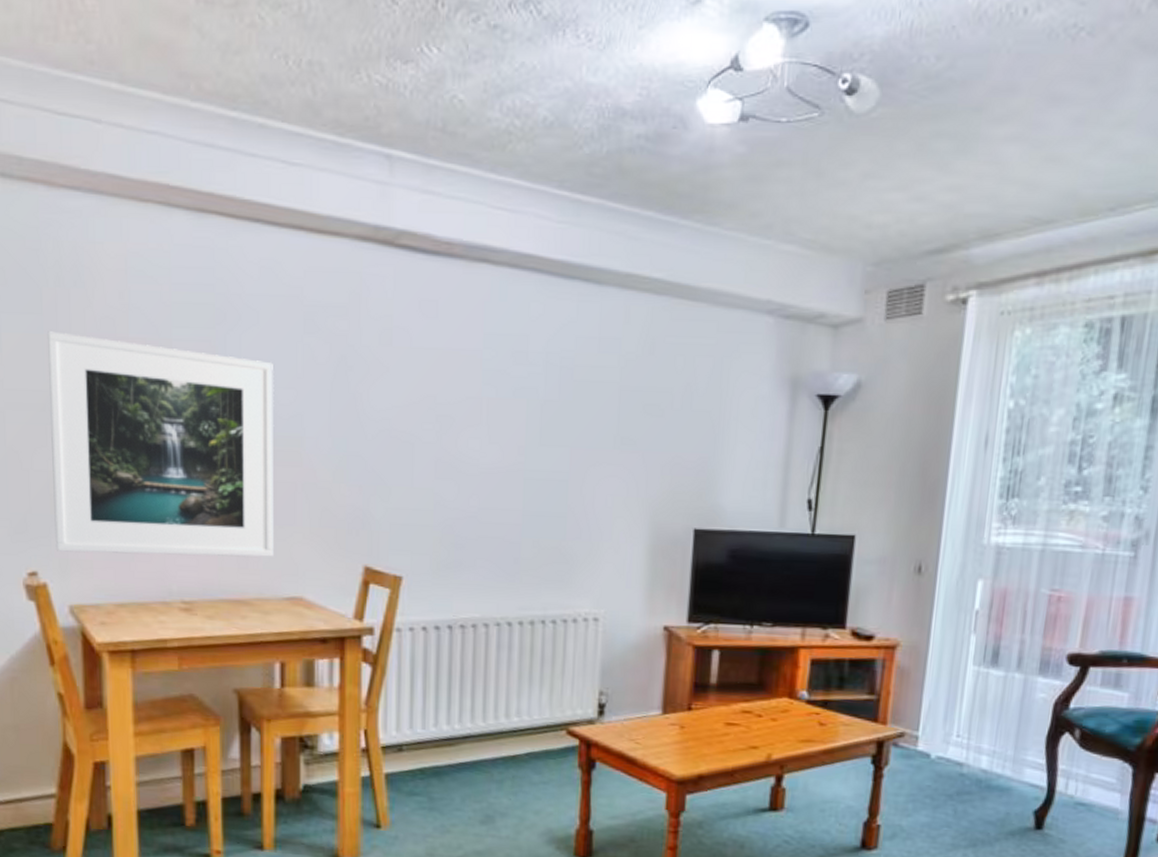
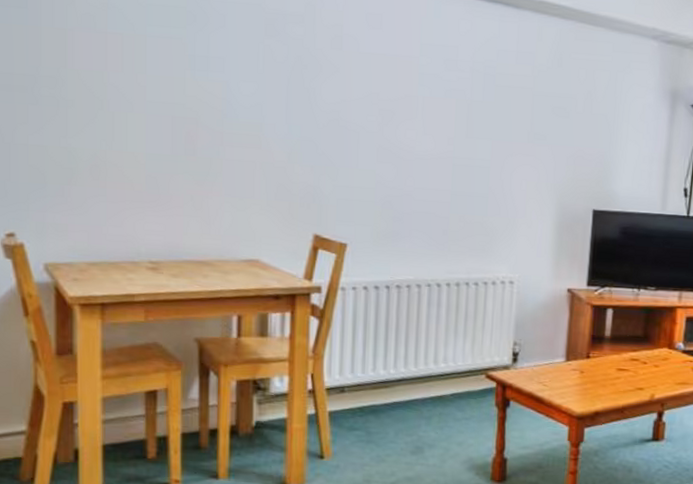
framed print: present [48,331,273,557] -> none [32,23,237,225]

